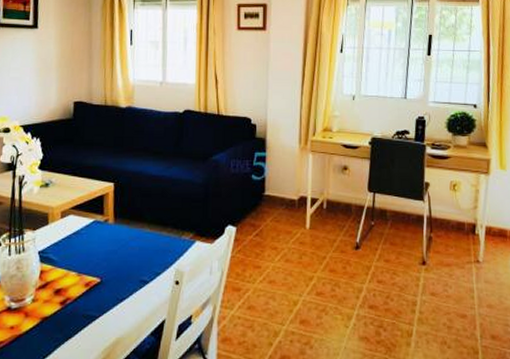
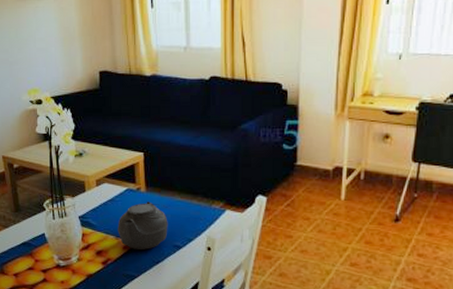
teapot: none [80,234,136,286] -> present [118,201,168,250]

